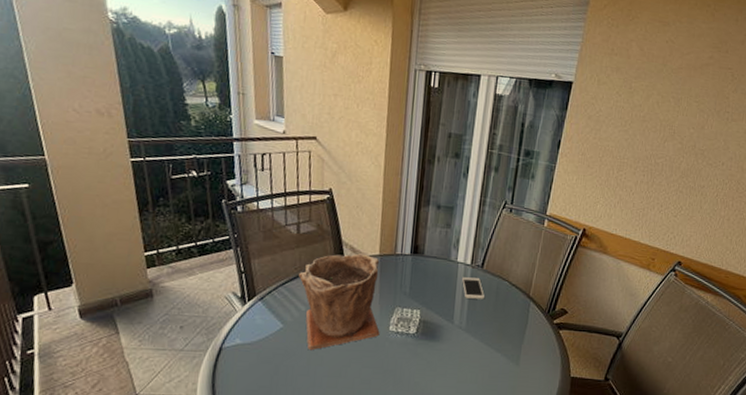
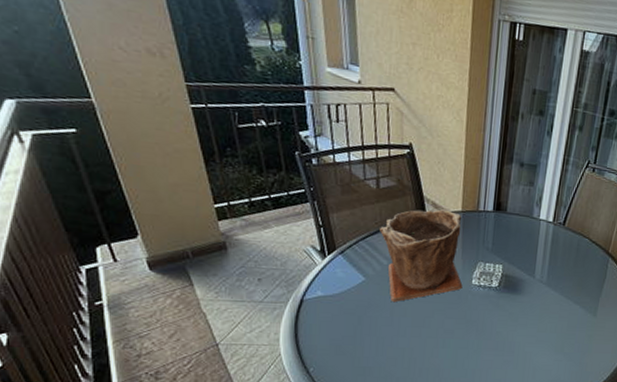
cell phone: present [462,277,484,299] -> none [544,234,565,255]

